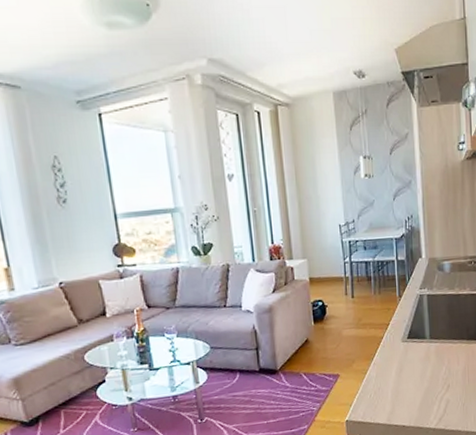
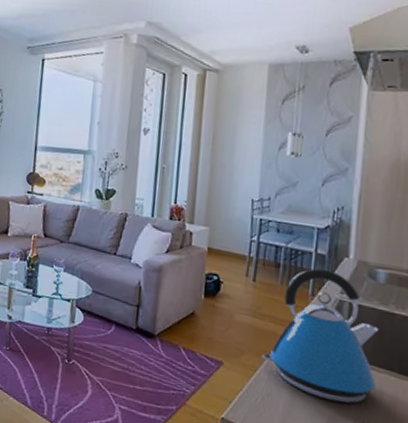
kettle: none [368,272,453,378] -> present [261,268,378,403]

